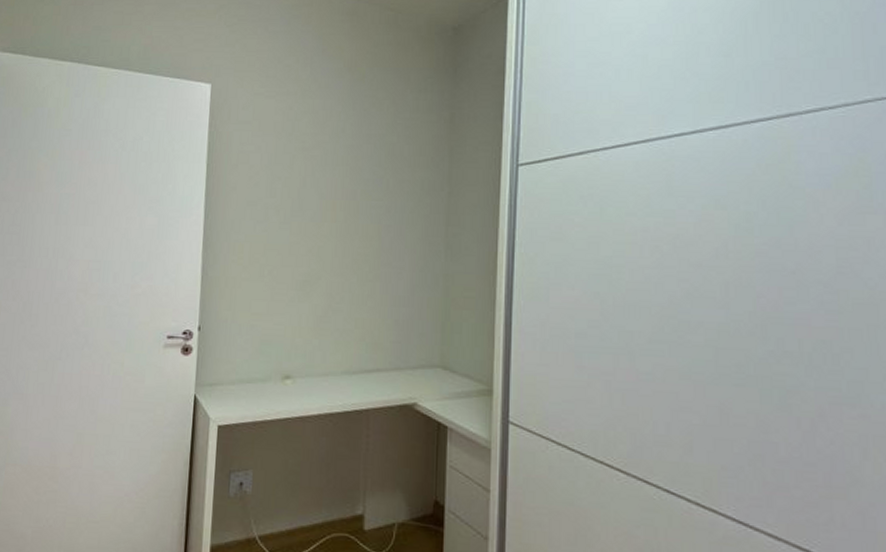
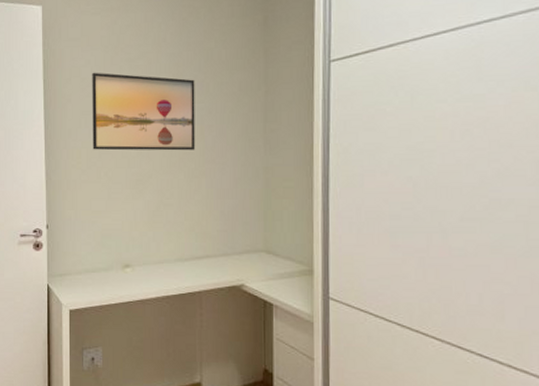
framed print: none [257,159,374,252] -> present [92,72,196,151]

